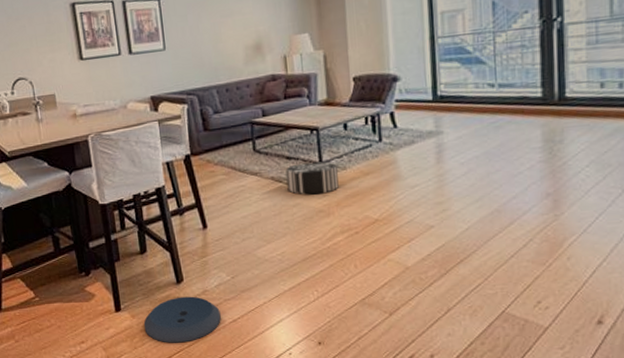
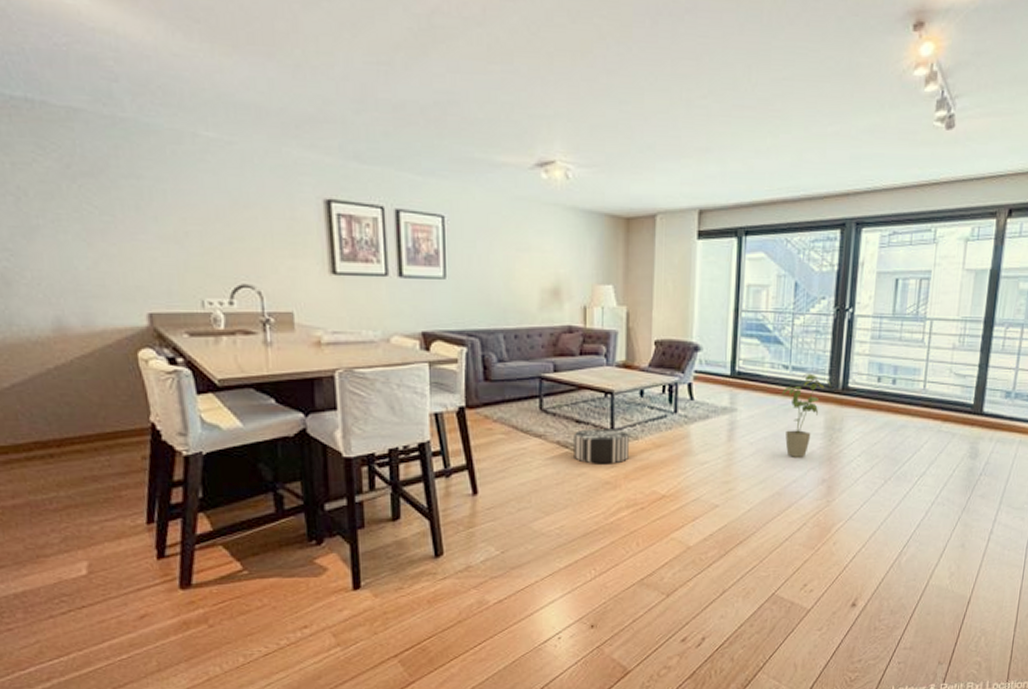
robot vacuum: present [143,296,221,343] -> none [388,572,484,628]
house plant: none [490,88,546,174] -> present [782,373,832,457]

